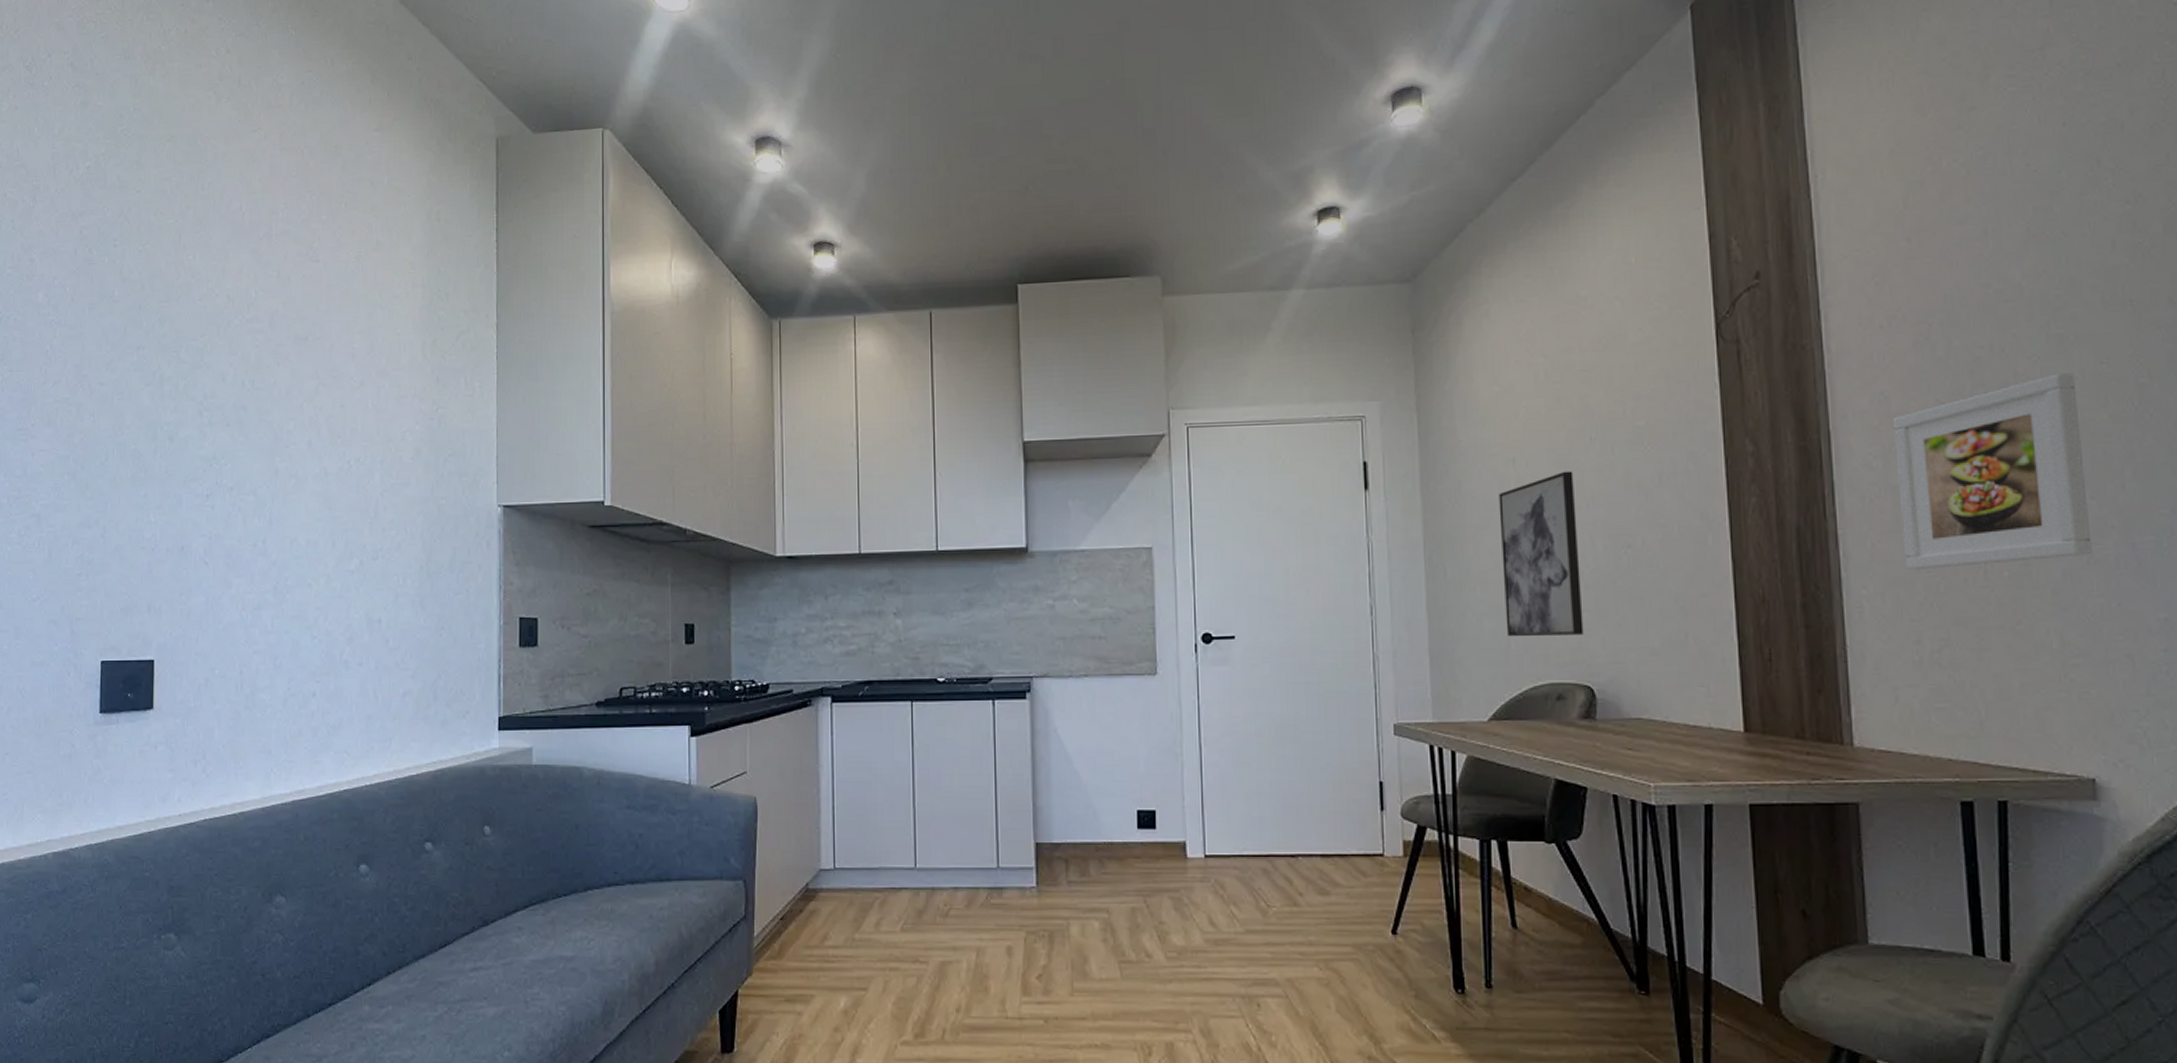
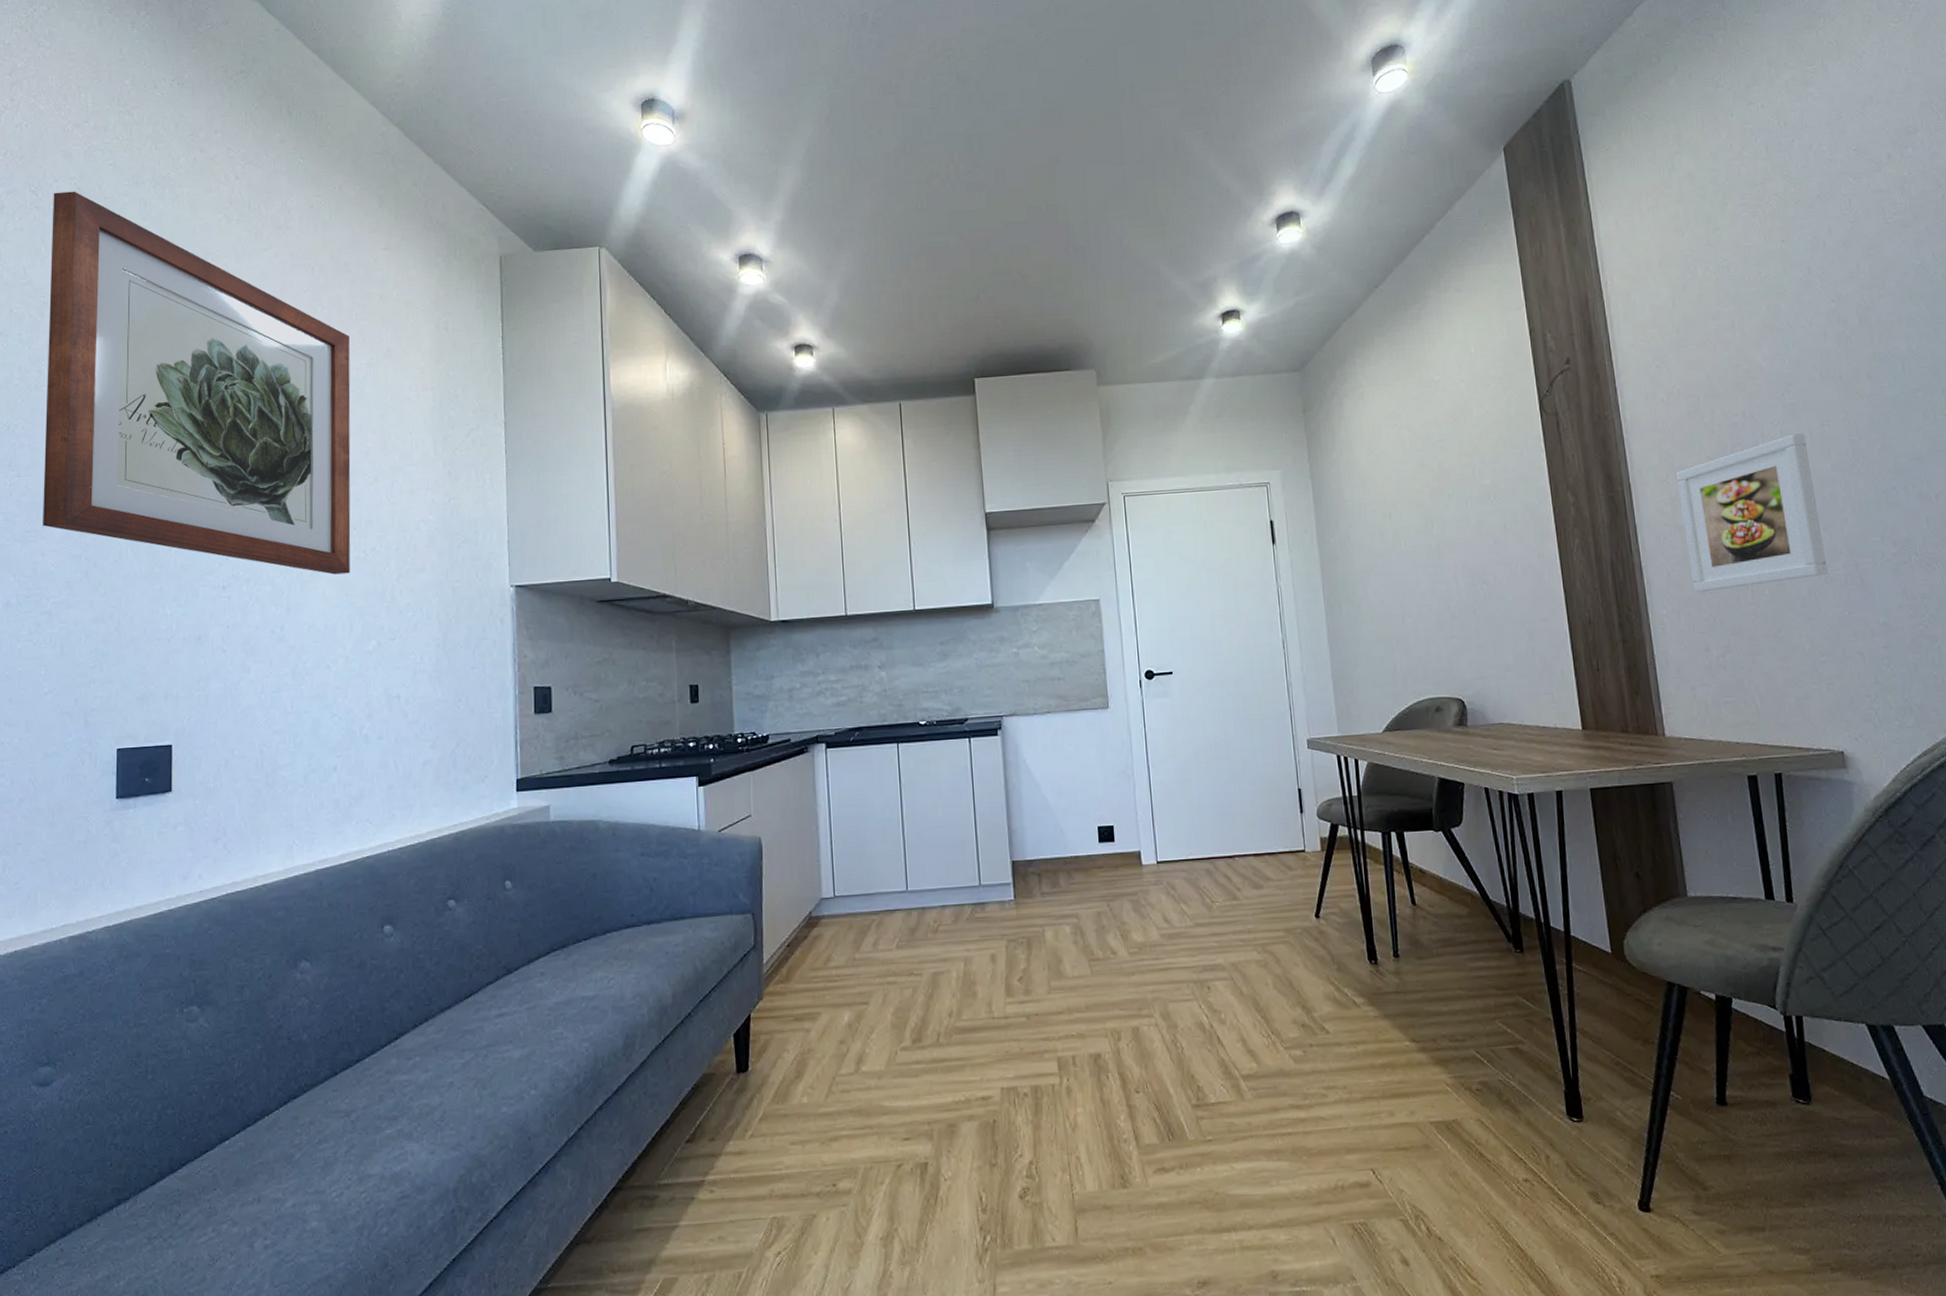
wall art: none [32,66,338,486] -> present [42,191,351,575]
wall art: present [1498,471,1584,637] -> none [1380,522,1454,662]

